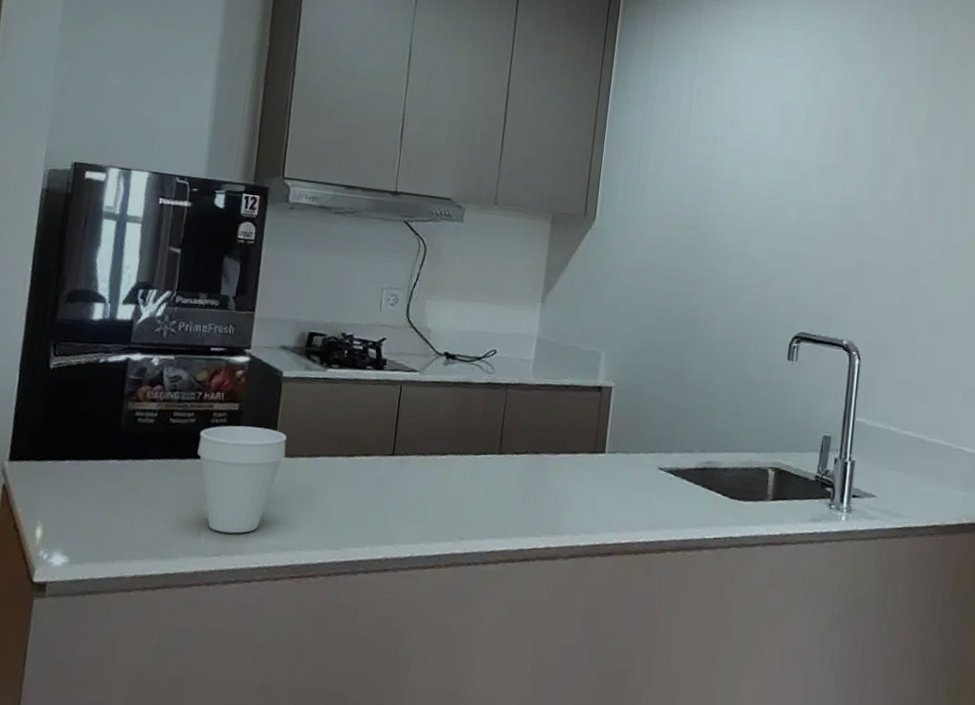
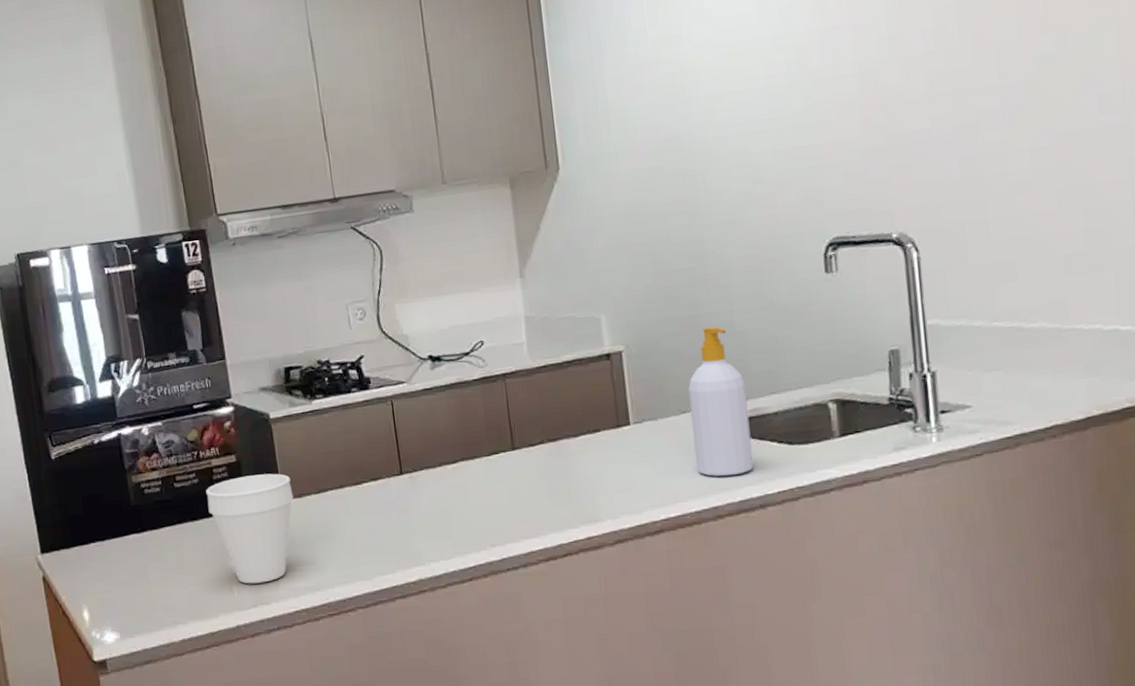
soap bottle: none [652,382,707,516] -> present [688,326,754,477]

